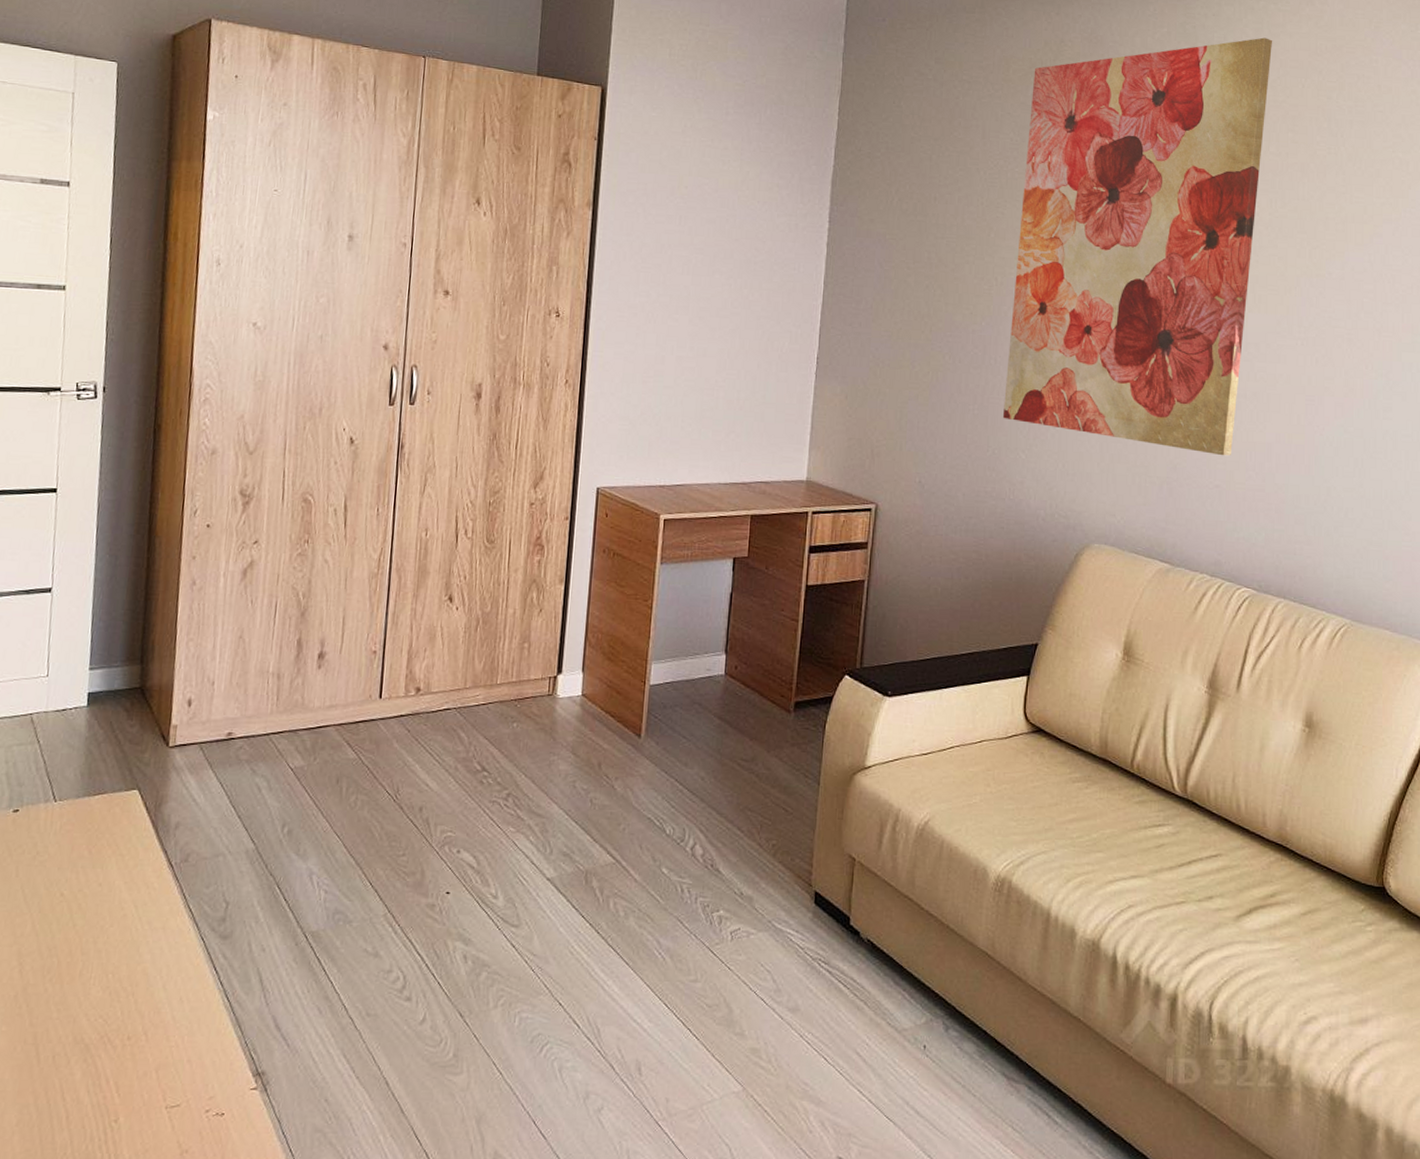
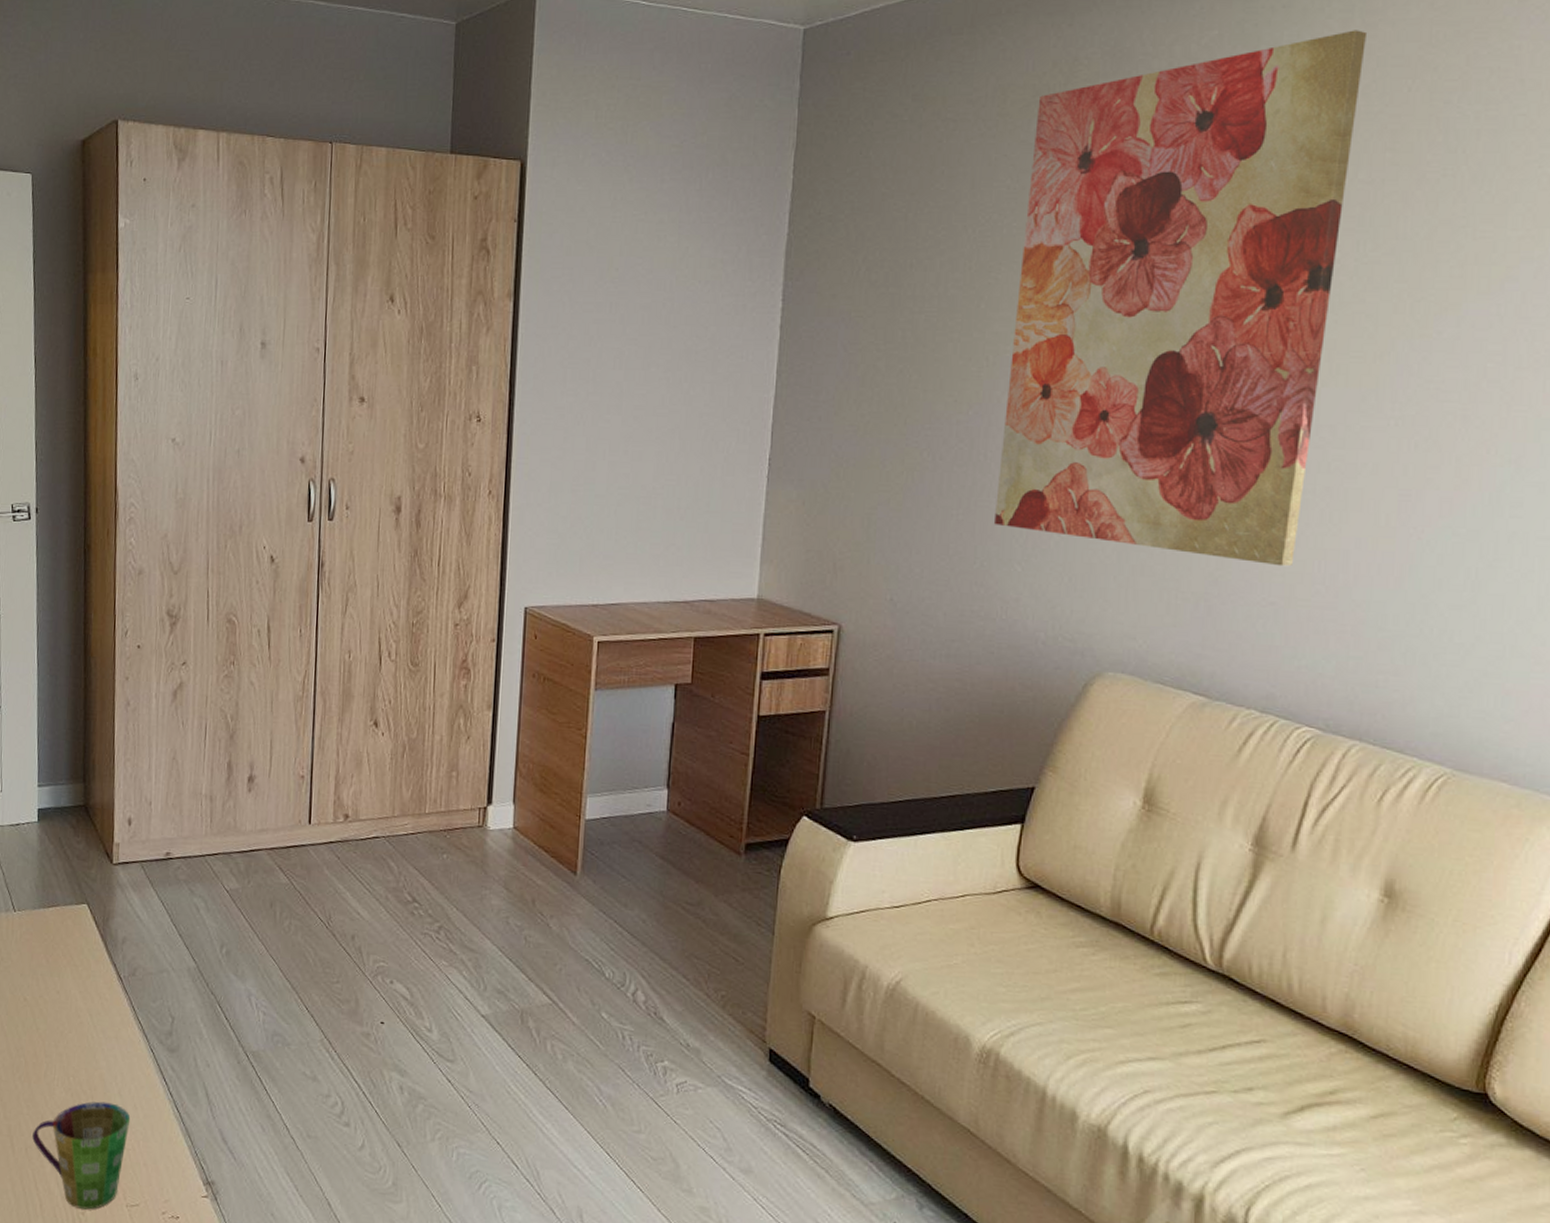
cup: none [61,997,175,1116] -> present [32,1101,131,1210]

